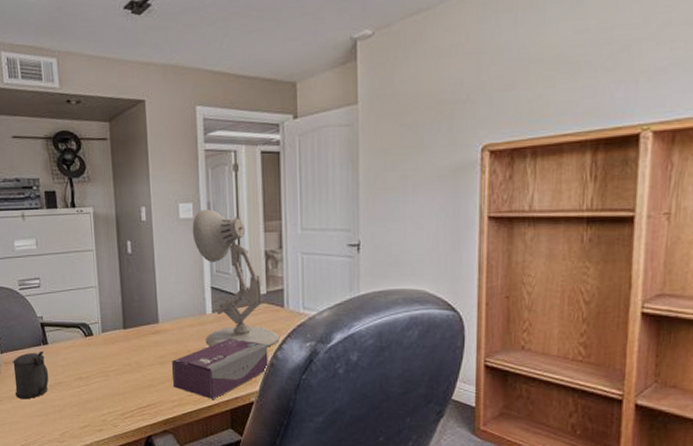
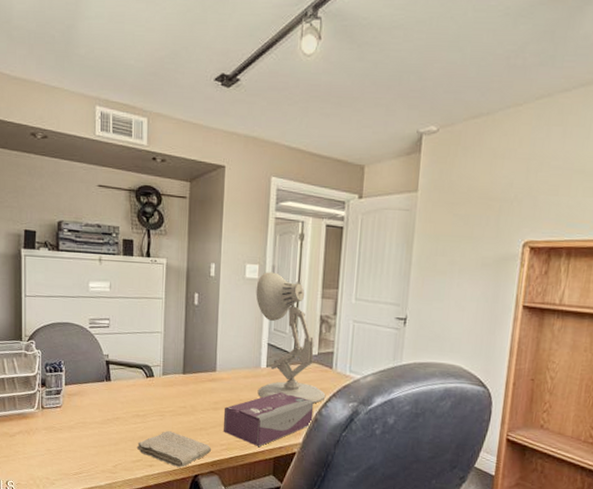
beer stein: present [13,351,49,399] -> none [74,386,109,430]
washcloth: none [82,392,163,429] -> present [136,431,212,467]

